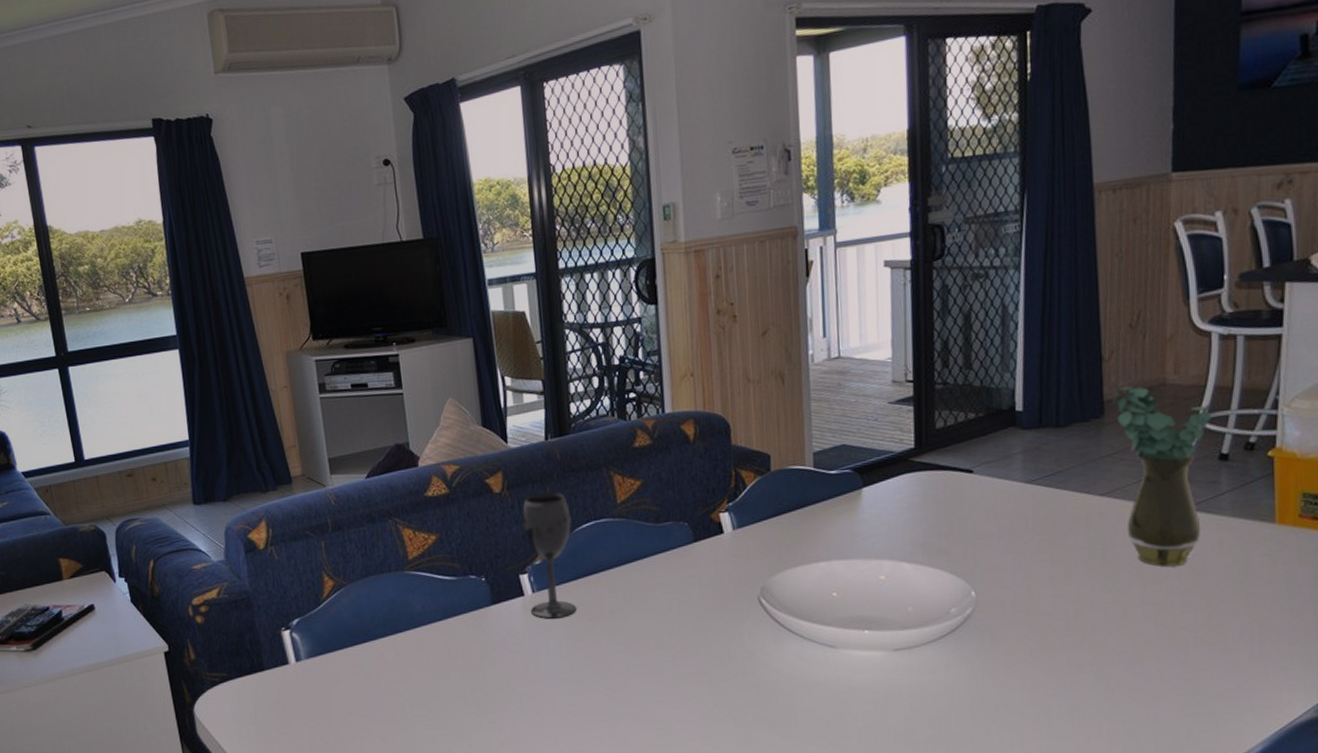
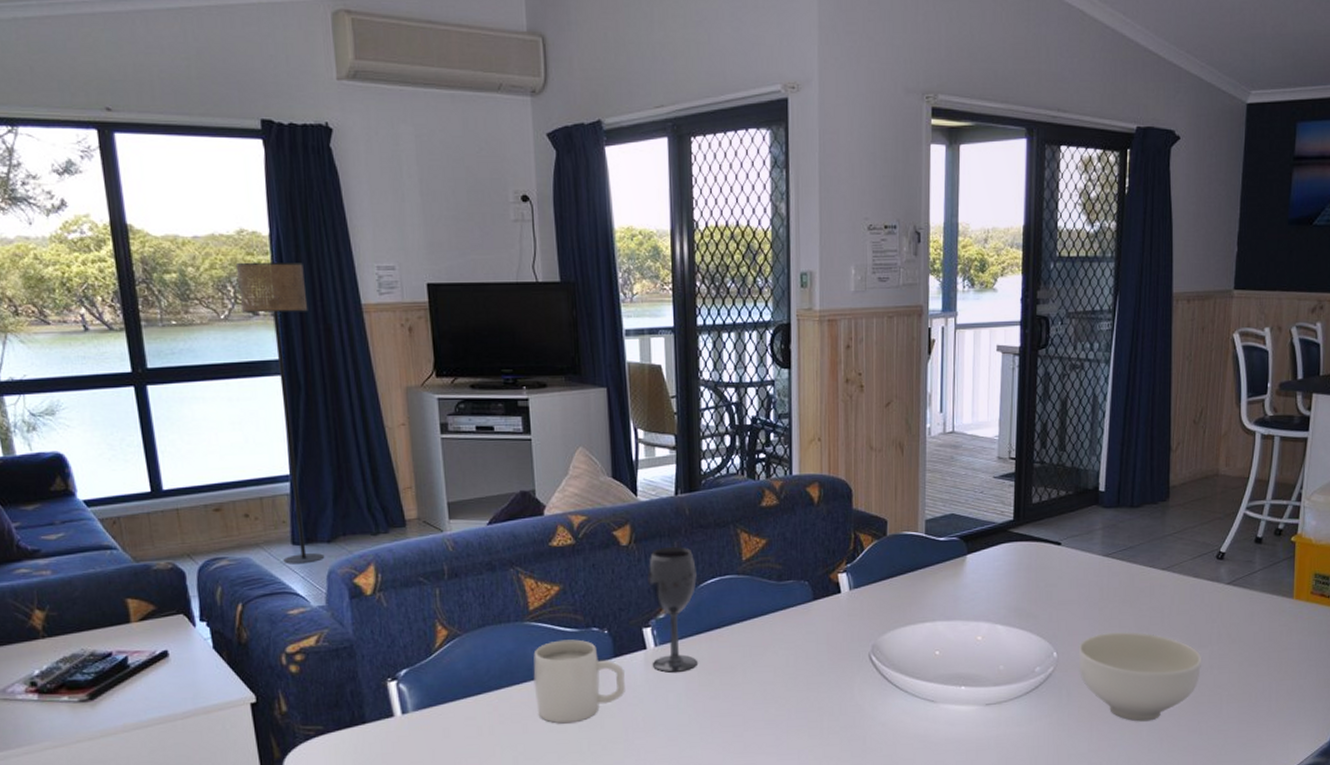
floor lamp: none [136,245,222,523] -> present [235,261,325,565]
mug: none [414,587,505,671] -> present [533,639,625,724]
bowl: none [1001,567,1159,668] -> present [1078,632,1202,722]
vase: present [1111,382,1212,566] -> none [1176,470,1252,633]

